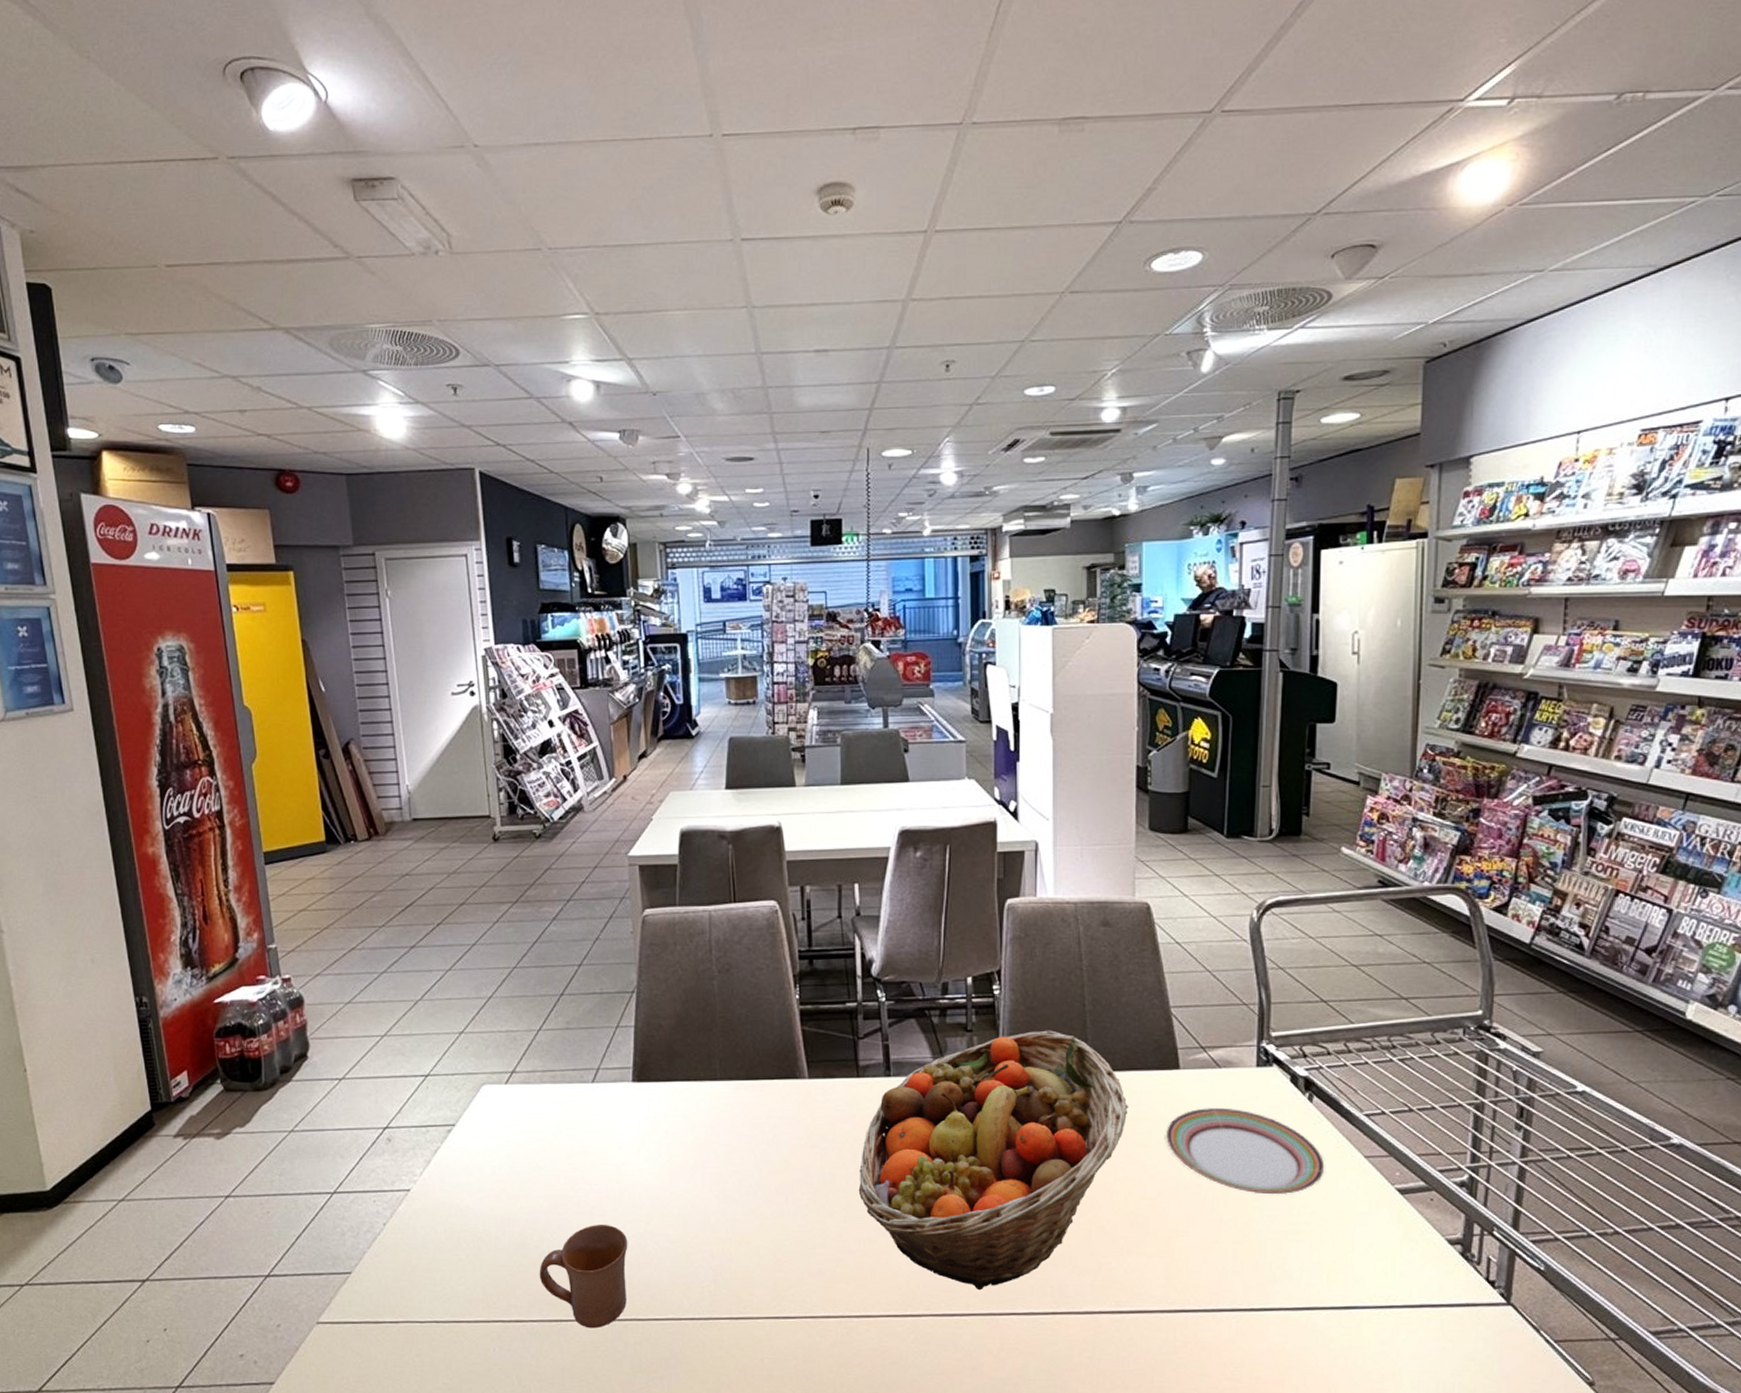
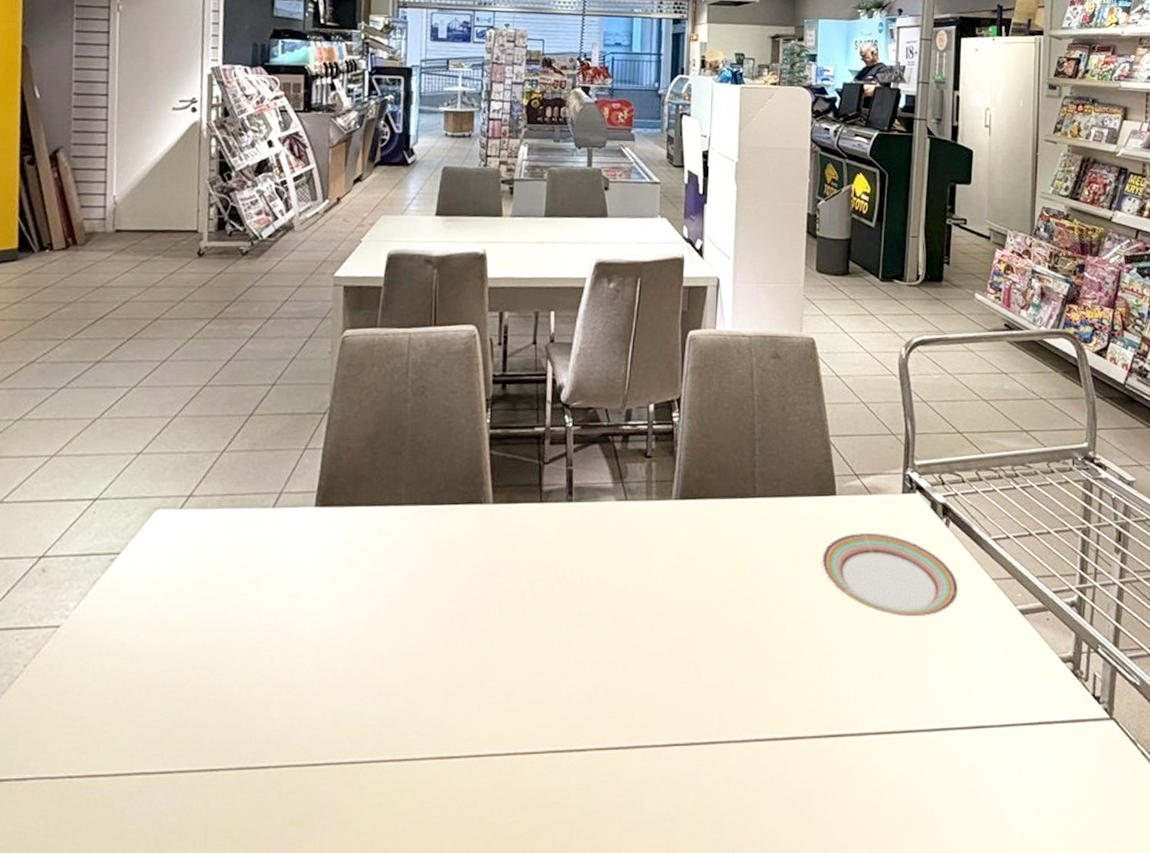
mug: present [539,1224,628,1329] -> none [192,660,293,778]
fruit basket: present [858,1030,1128,1291] -> none [533,457,790,721]

